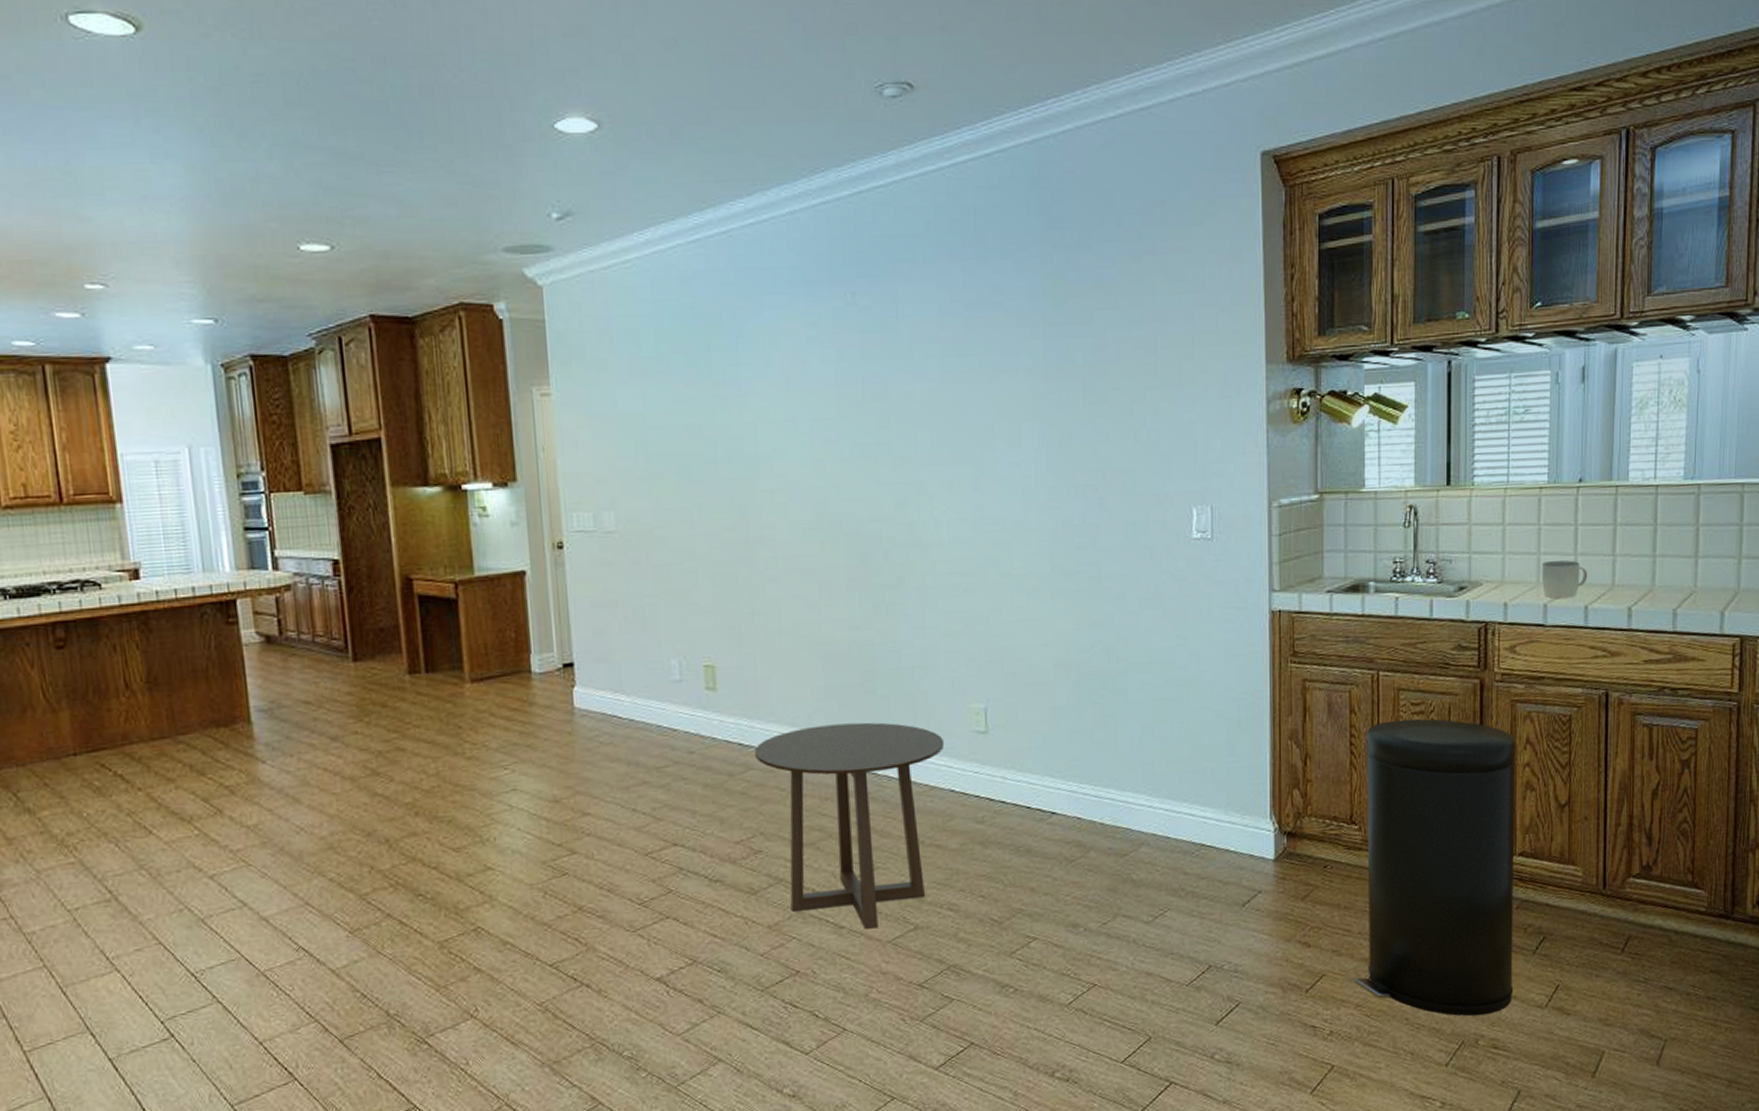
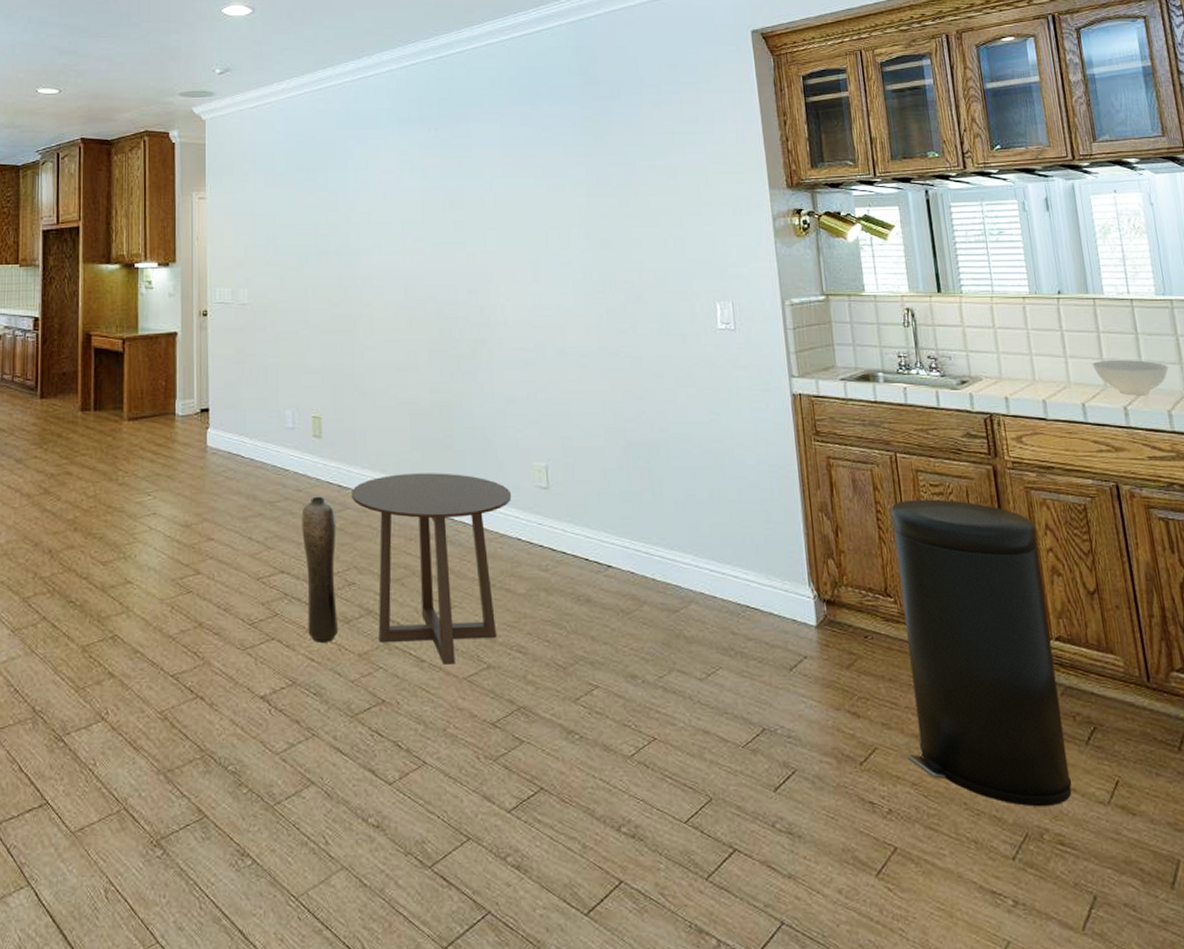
vase: none [695,757,745,917] -> present [301,496,339,642]
mug: present [1541,560,1588,599] -> none [1034,361,1081,396]
bowl: none [1602,555,1683,595] -> present [1091,359,1169,396]

